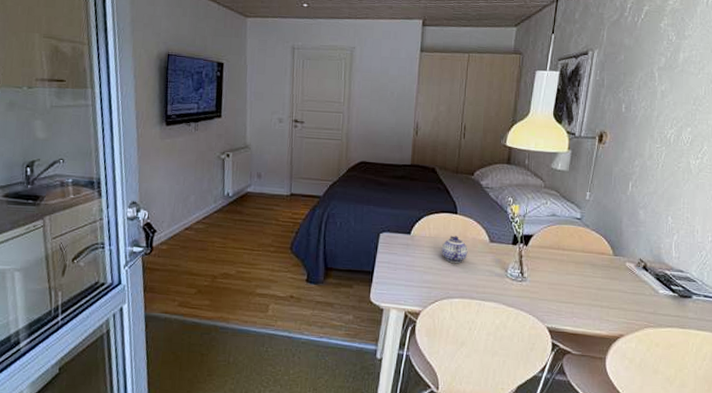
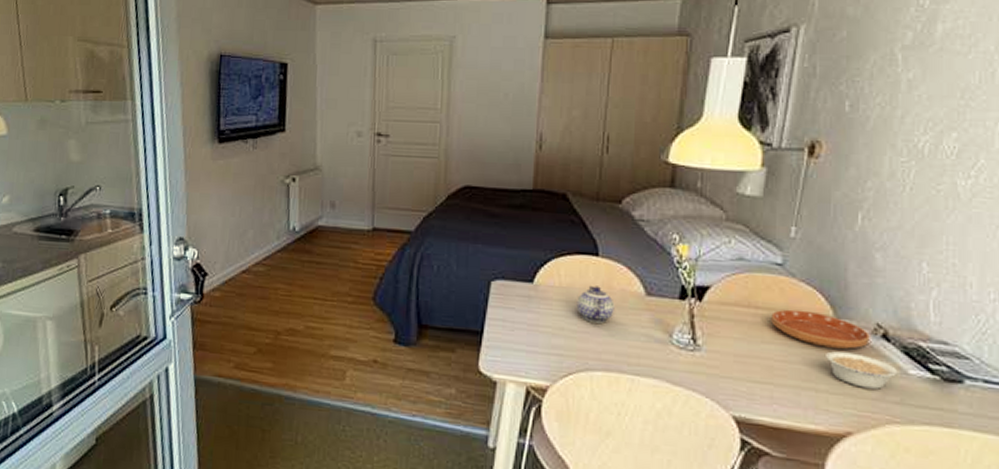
saucer: none [573,250,636,277] -> present [771,309,870,349]
legume: none [608,279,661,304] -> present [826,351,913,389]

